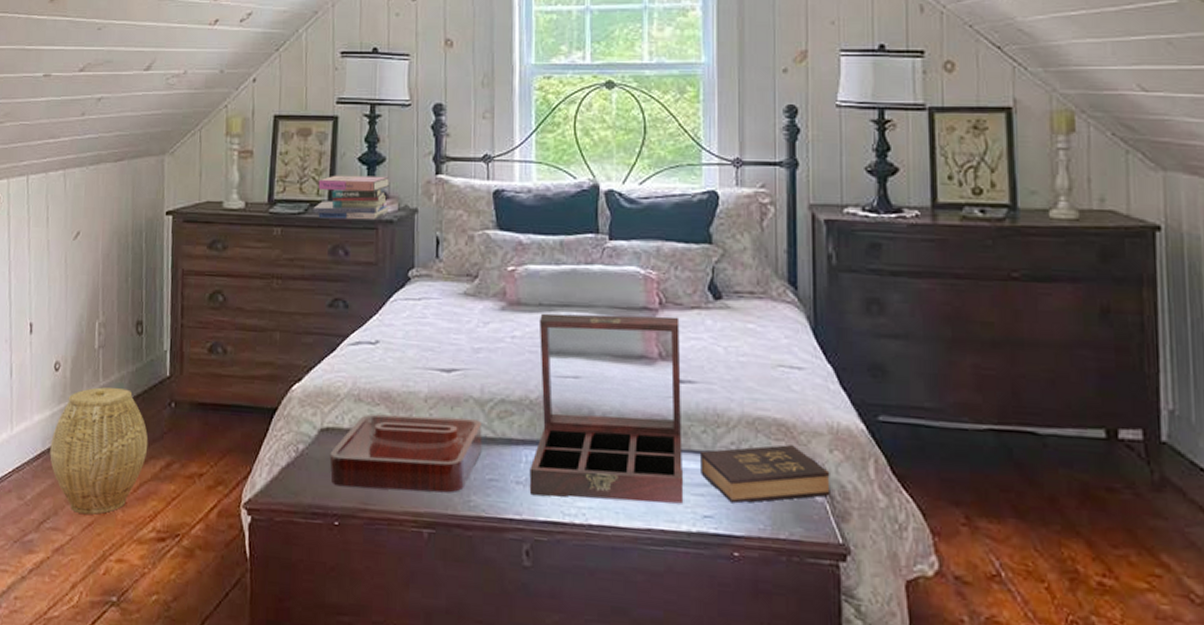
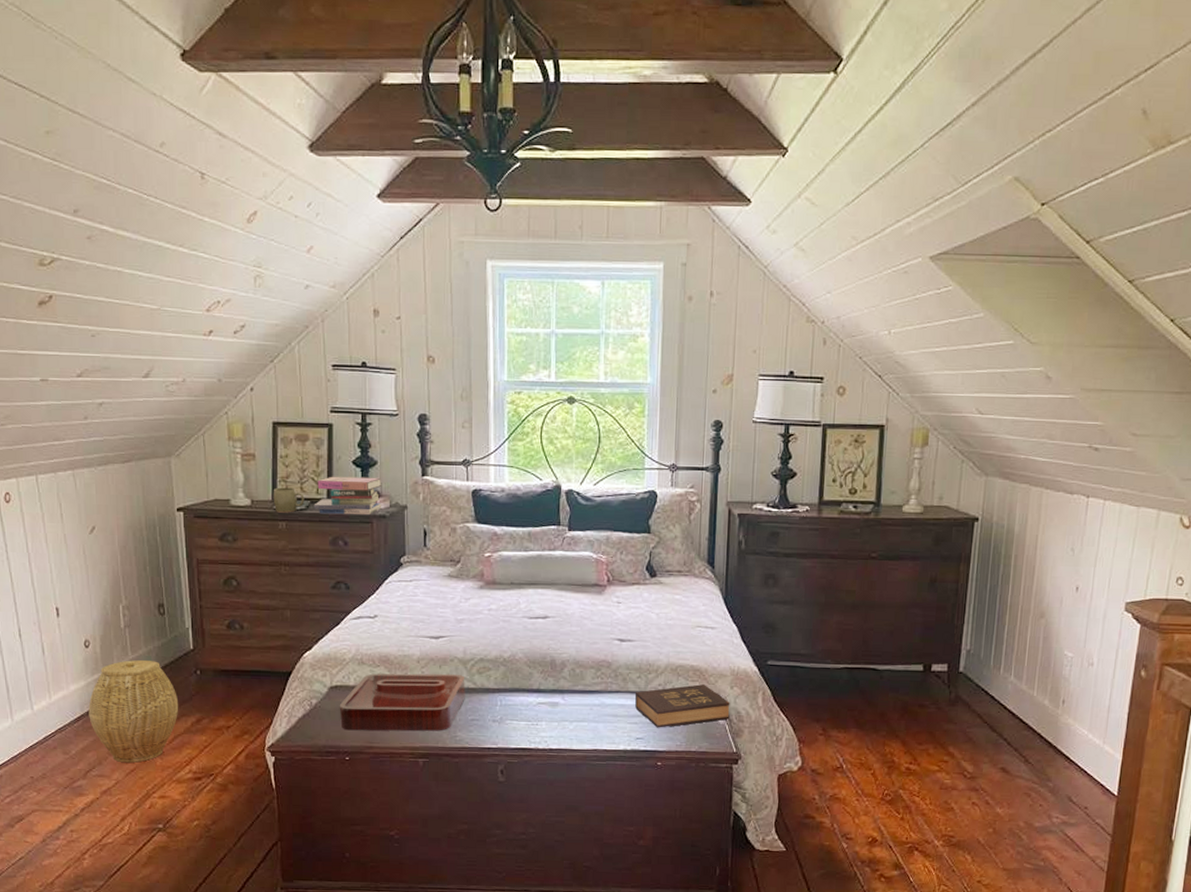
mug: none [269,188,304,217] -> present [273,487,305,513]
jewelry box: present [529,313,684,504] -> none [503,590,623,731]

